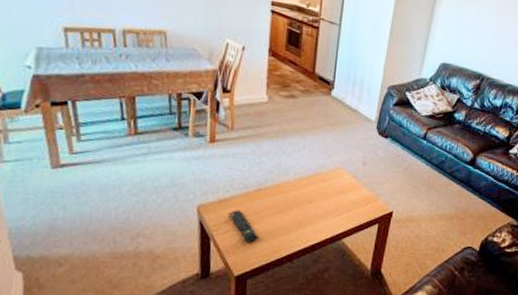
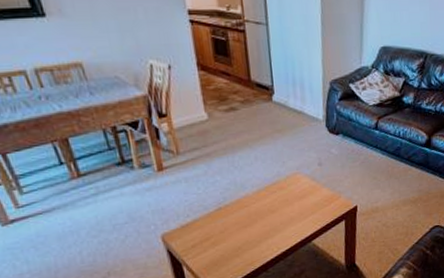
remote control: present [228,210,258,243] -> none [194,232,229,262]

